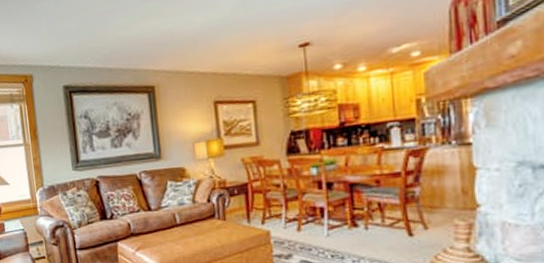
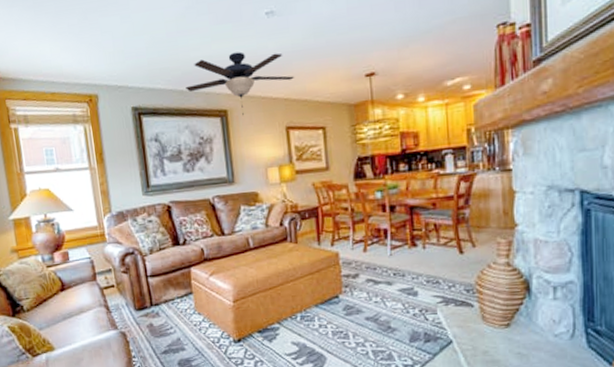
ceiling fan: none [114,27,224,92] -> present [186,51,295,116]

